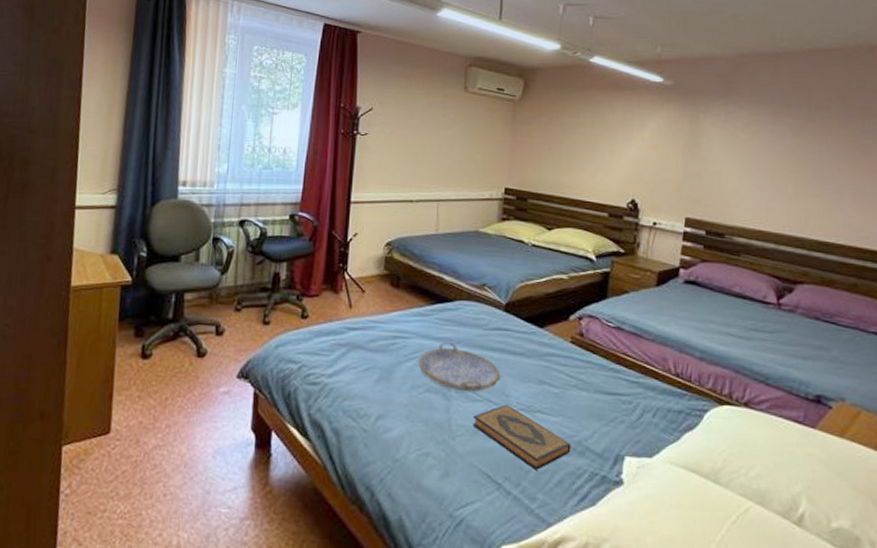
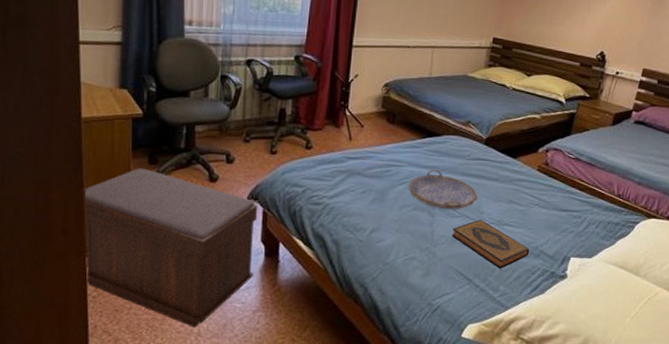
bench: none [59,341,249,538] -> present [83,168,258,327]

